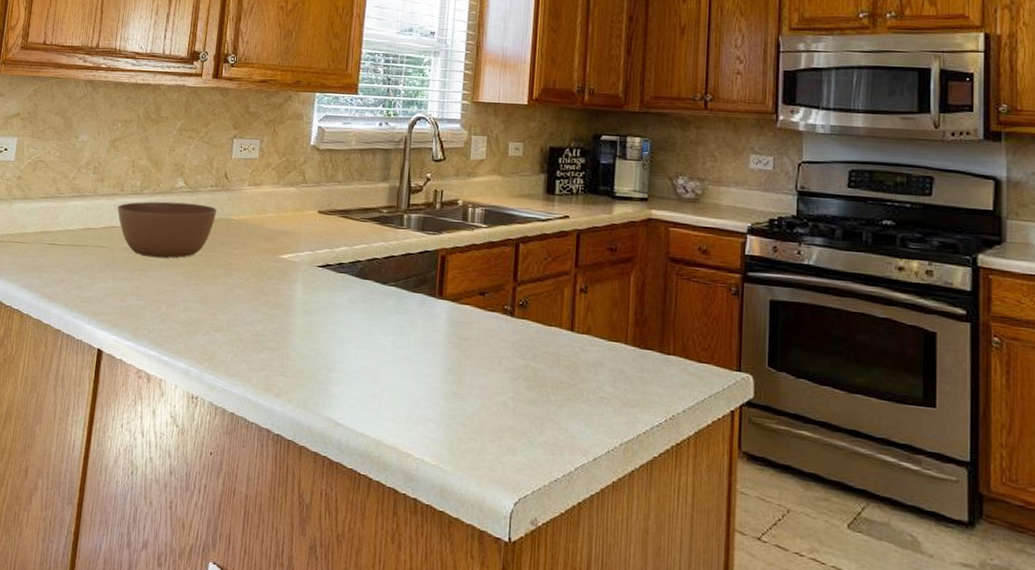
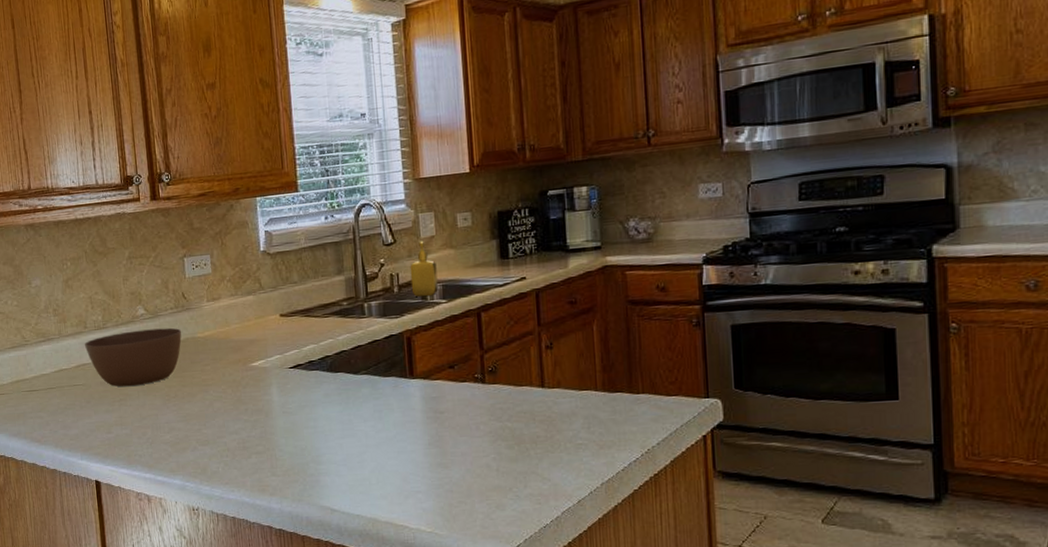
soap dispenser: none [453,162,482,219] -> present [410,240,438,298]

